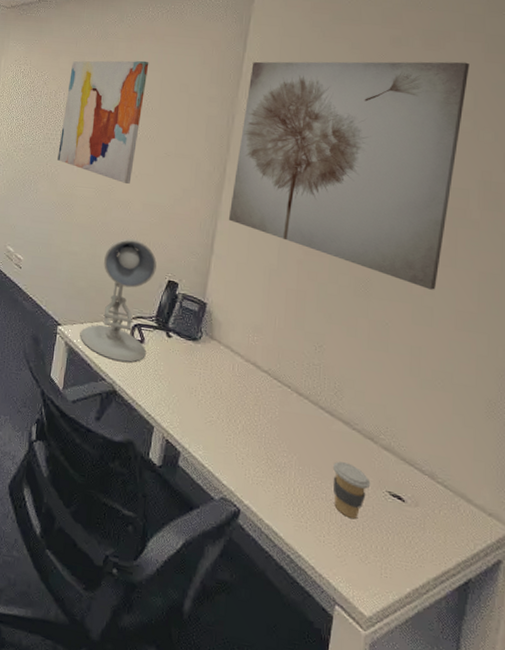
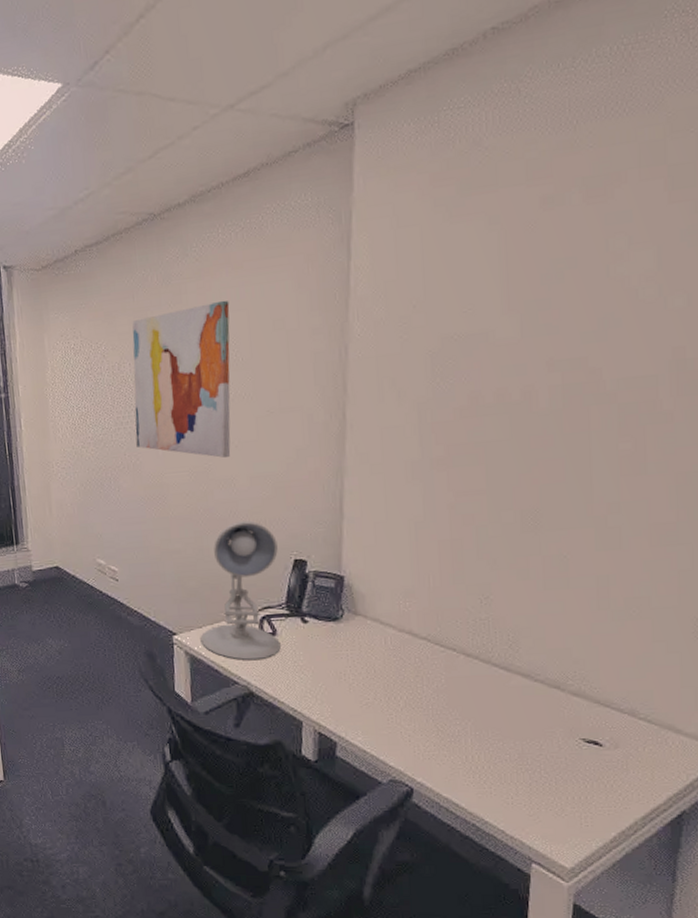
wall art: present [228,61,470,290] -> none [356,209,649,507]
coffee cup: present [333,461,371,519] -> none [515,718,561,774]

